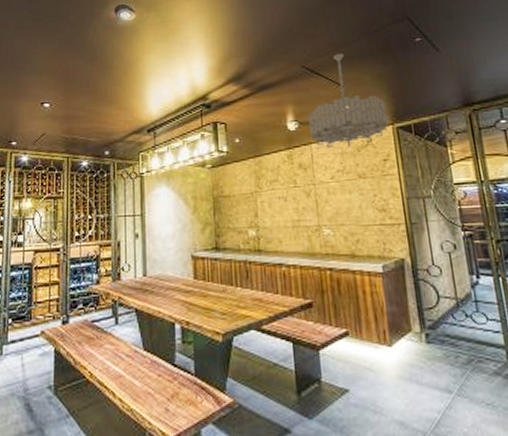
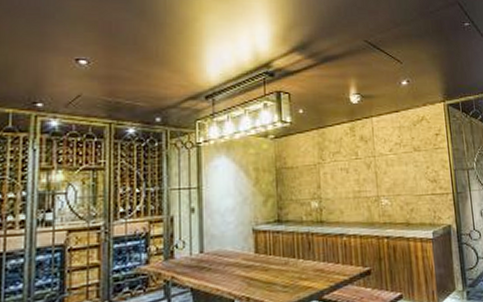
chandelier: present [308,53,389,149] -> none [370,30,440,122]

